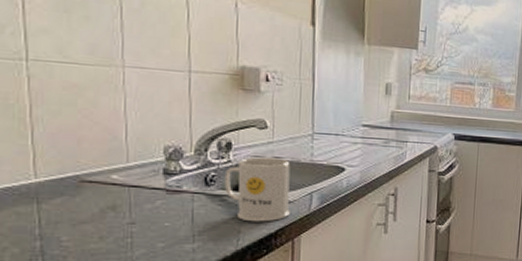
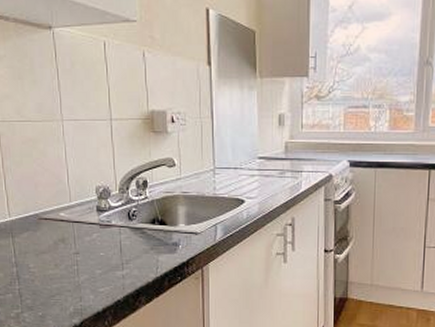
mug: present [224,157,291,222] -> none [143,193,198,252]

